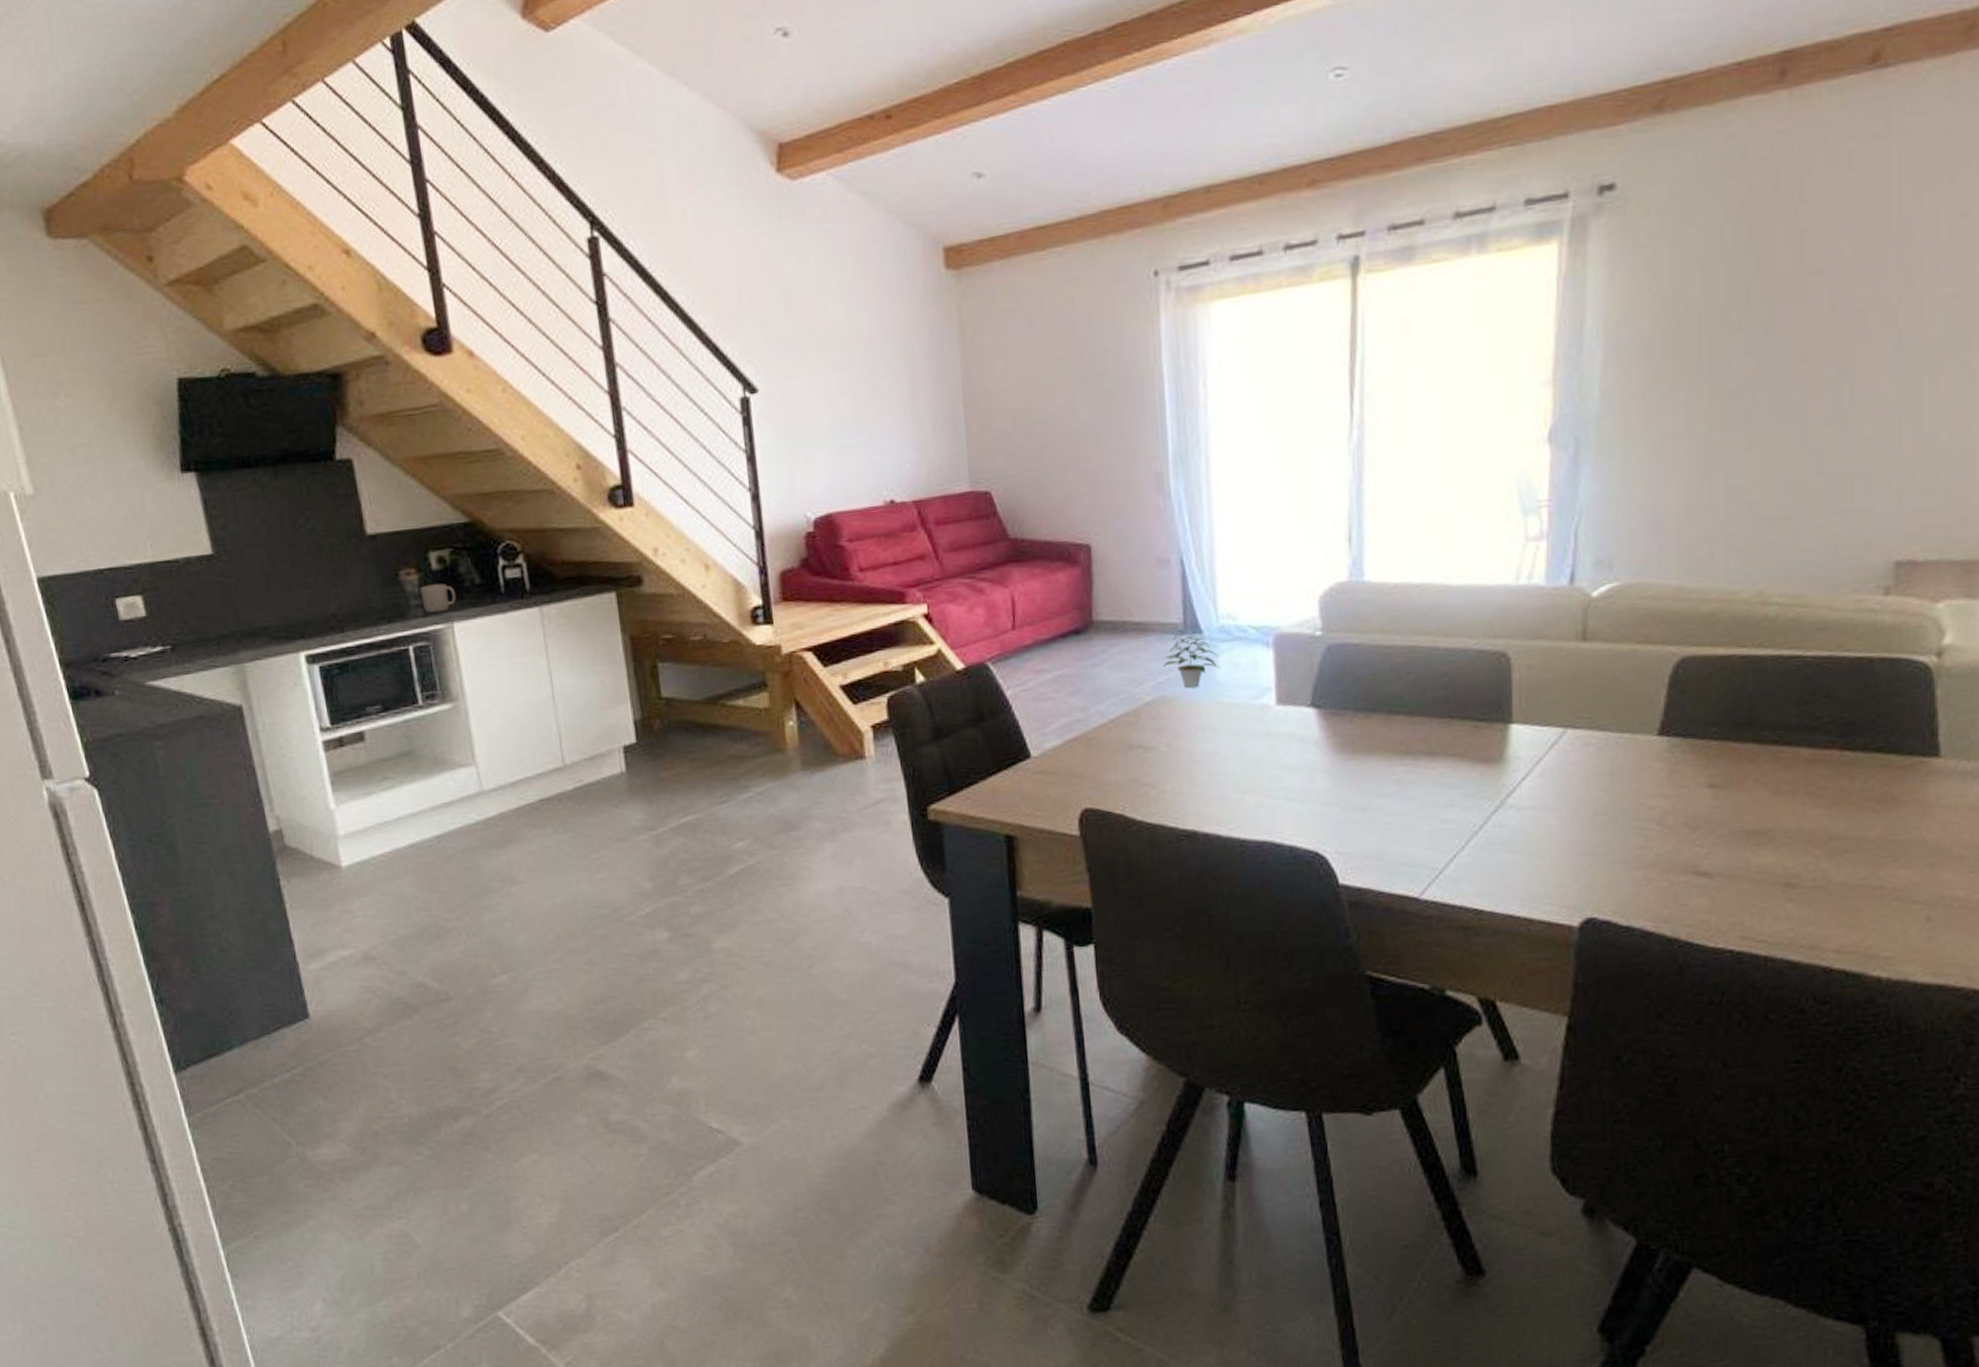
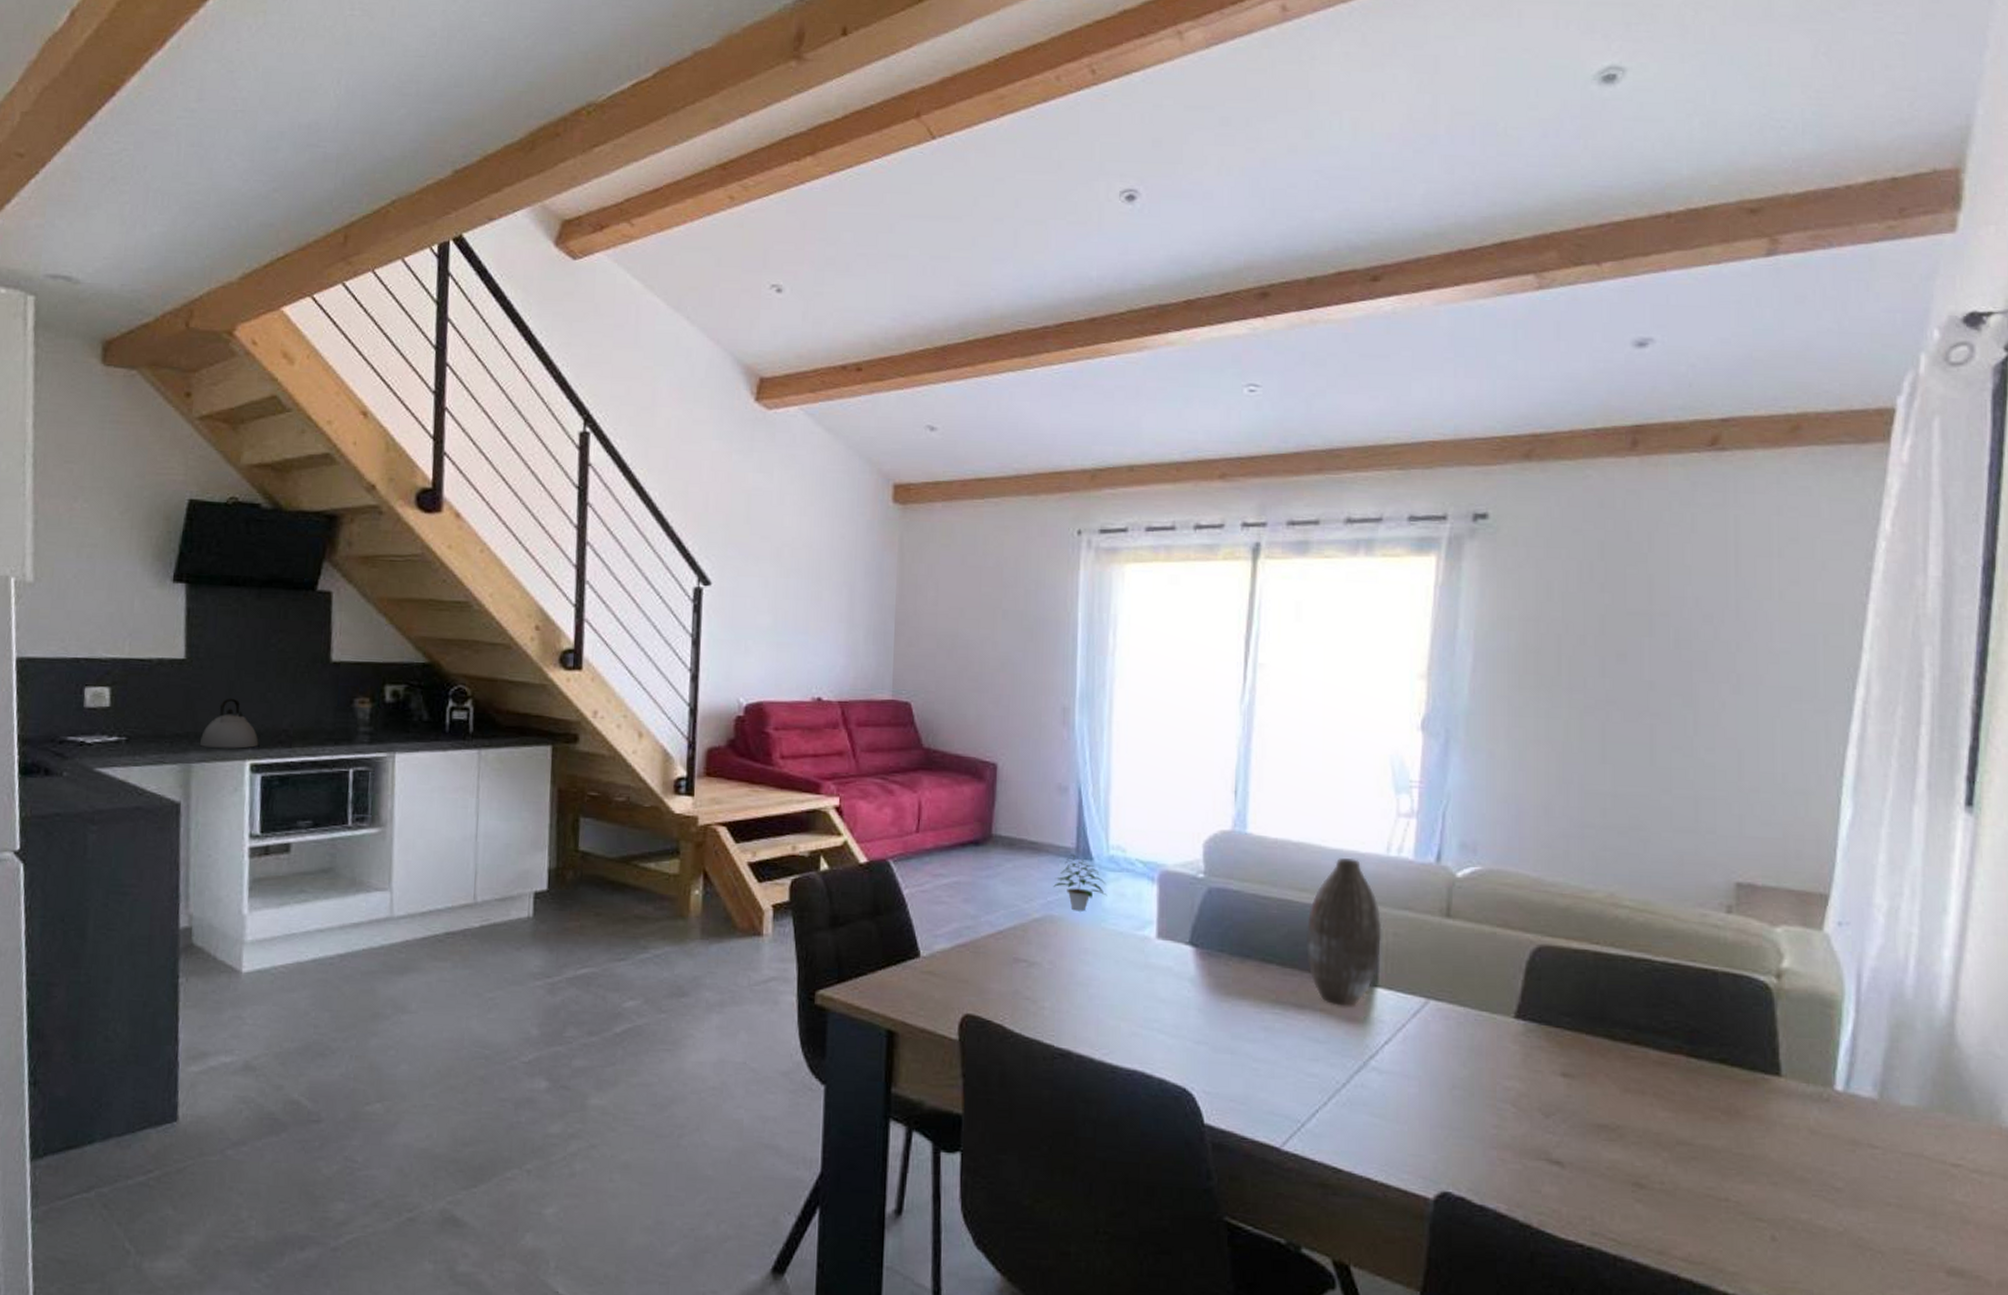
kettle: none [247,588,309,645] -> present [199,698,259,749]
mug: present [420,583,457,614] -> none [370,715,403,742]
vase: none [1433,593,1515,748] -> present [1305,858,1382,1006]

